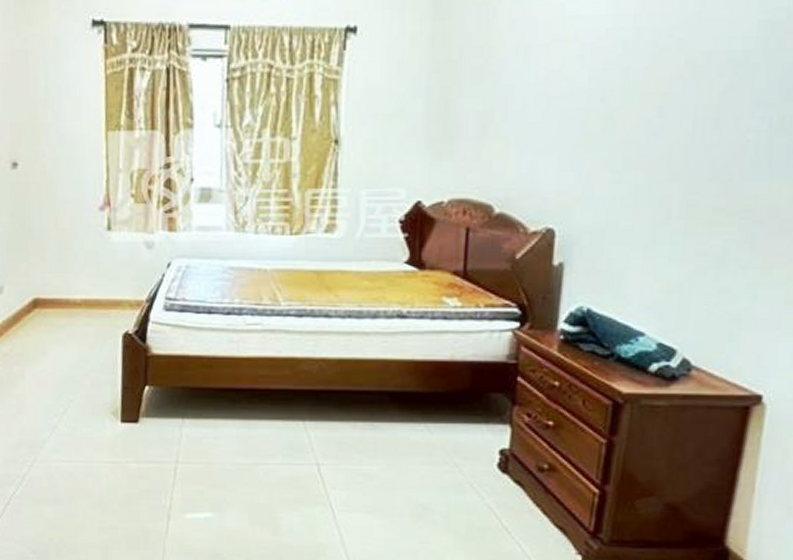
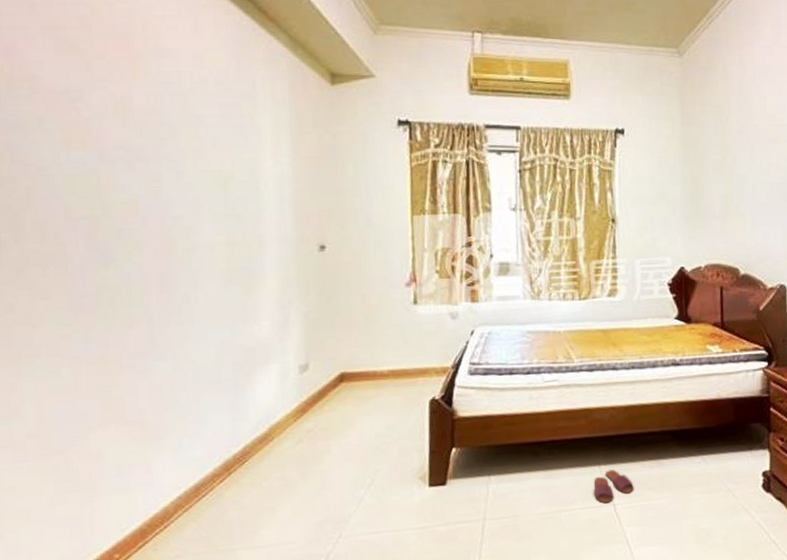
slippers: none [296,427,342,462] -> present [594,469,634,504]

